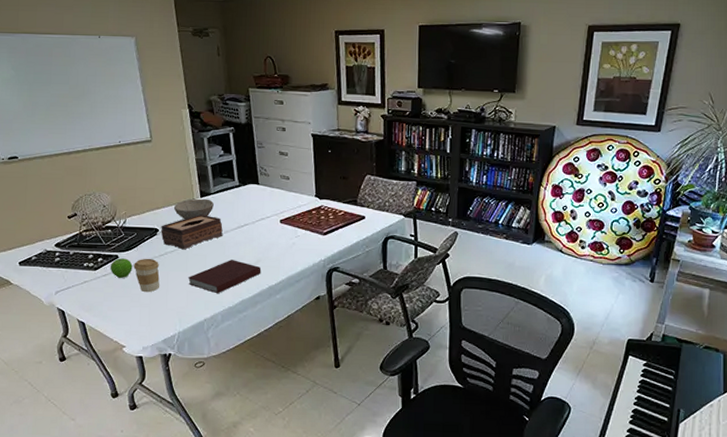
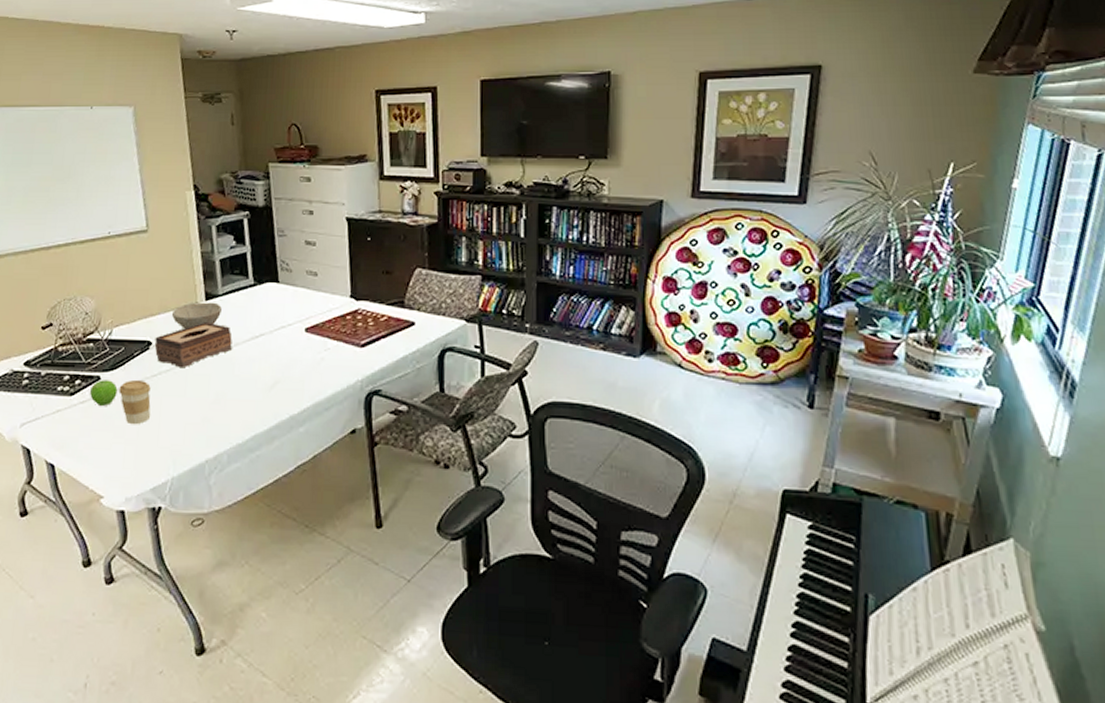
notebook: present [187,260,261,294] -> none [185,381,280,427]

